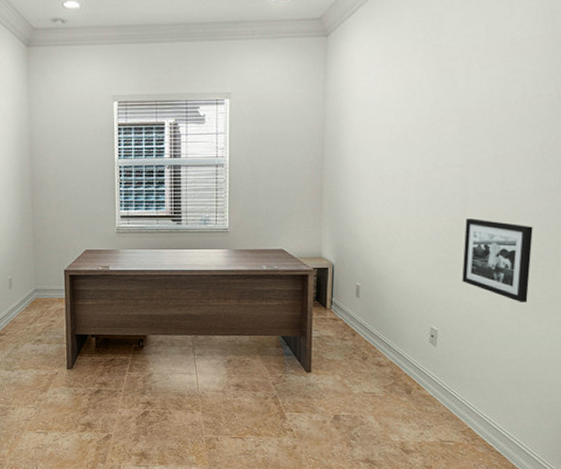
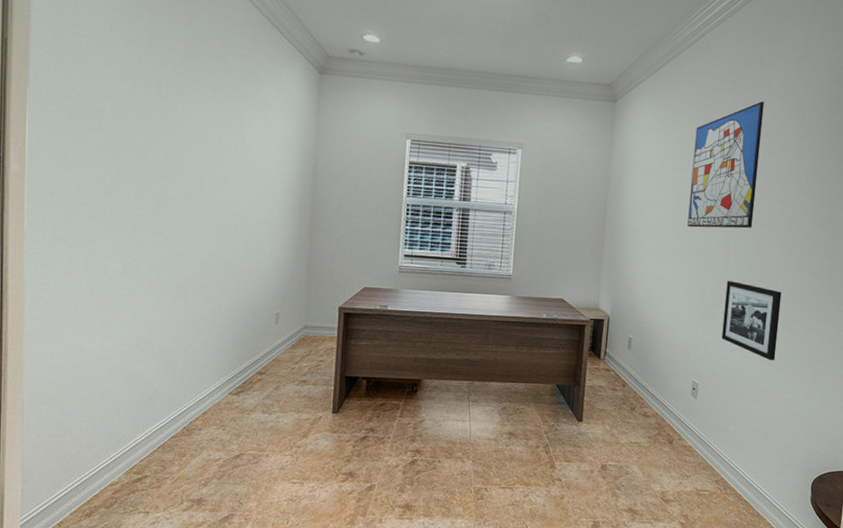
wall art: none [416,13,504,164] -> present [687,101,765,229]

